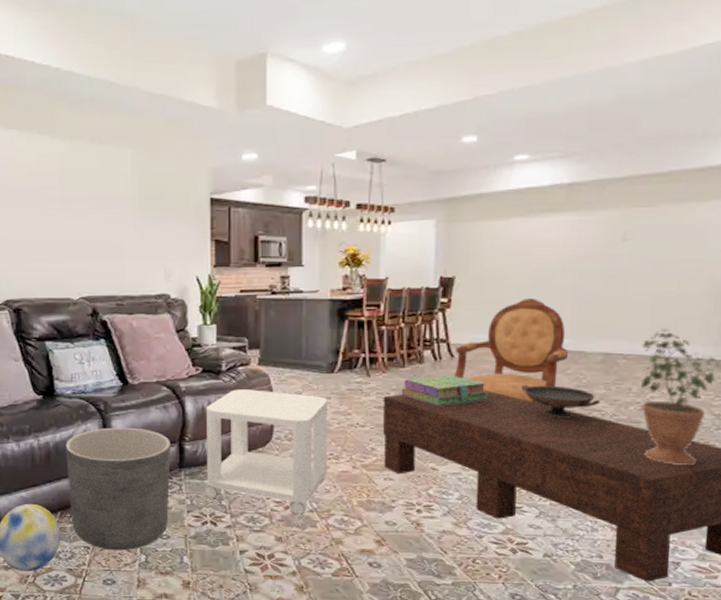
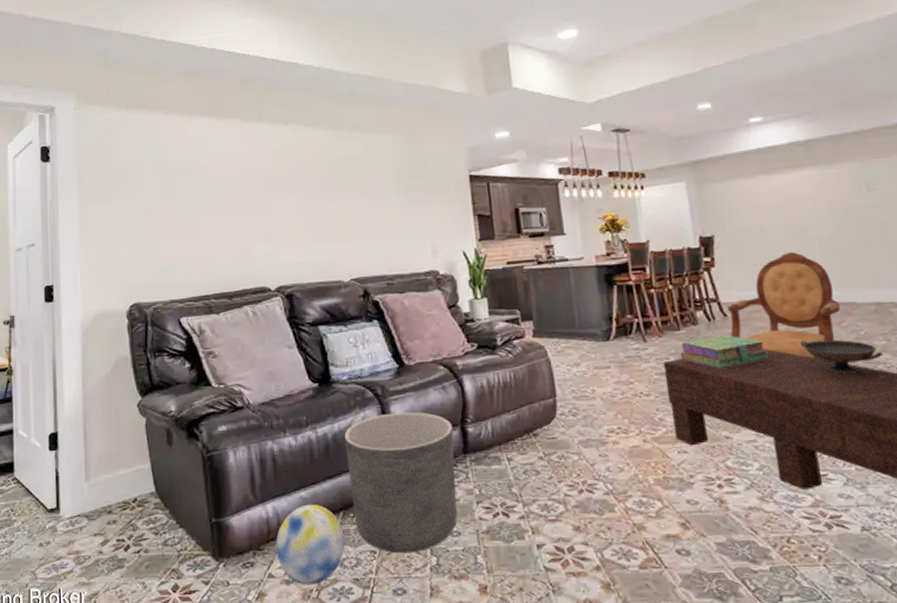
side table: present [203,389,328,515] -> none [486,363,618,499]

